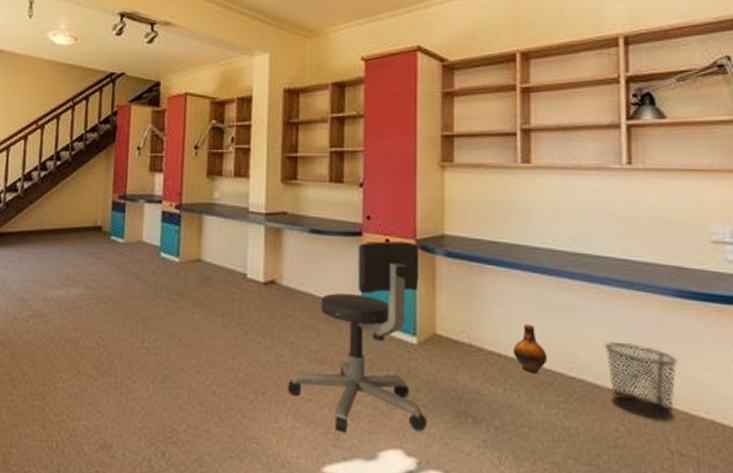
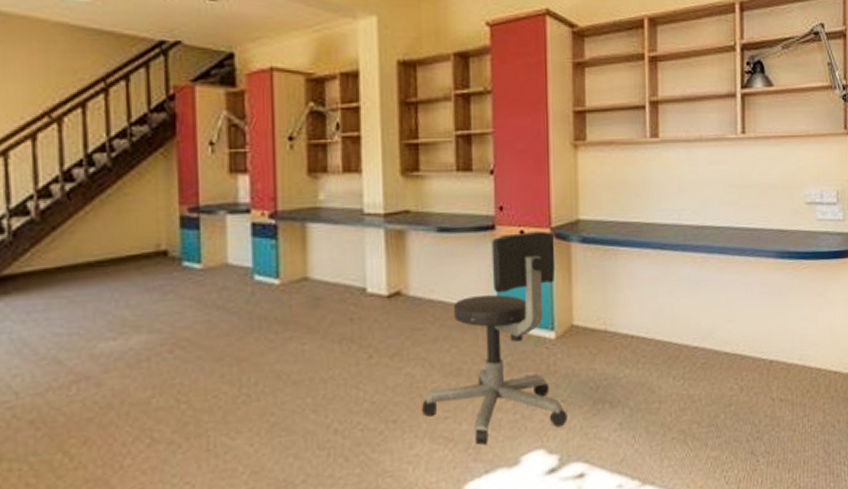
ceramic jug: present [513,323,548,373] -> none [645,301,675,350]
waste bin: present [605,341,678,422] -> none [722,306,779,375]

